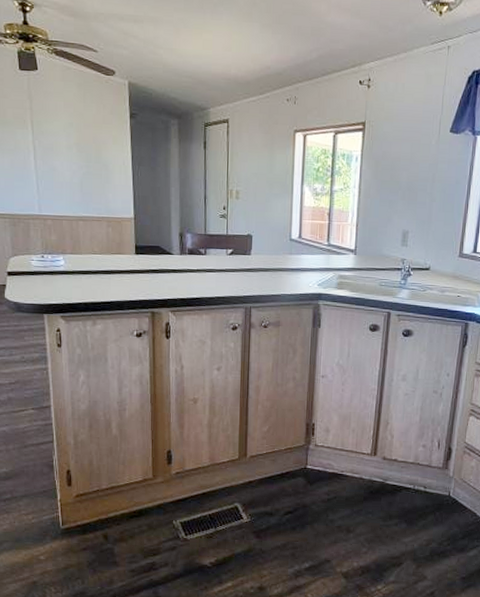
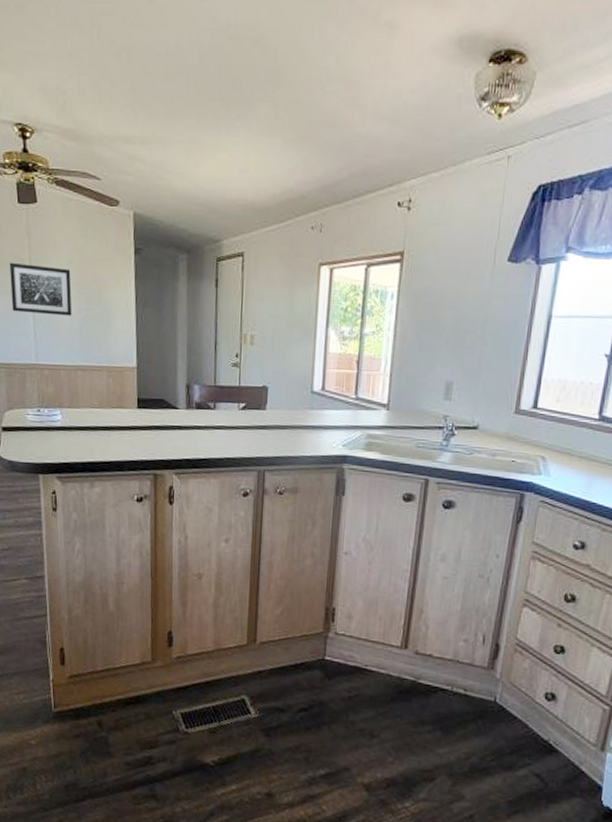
wall art: none [12,123,73,172] -> present [9,262,72,316]

